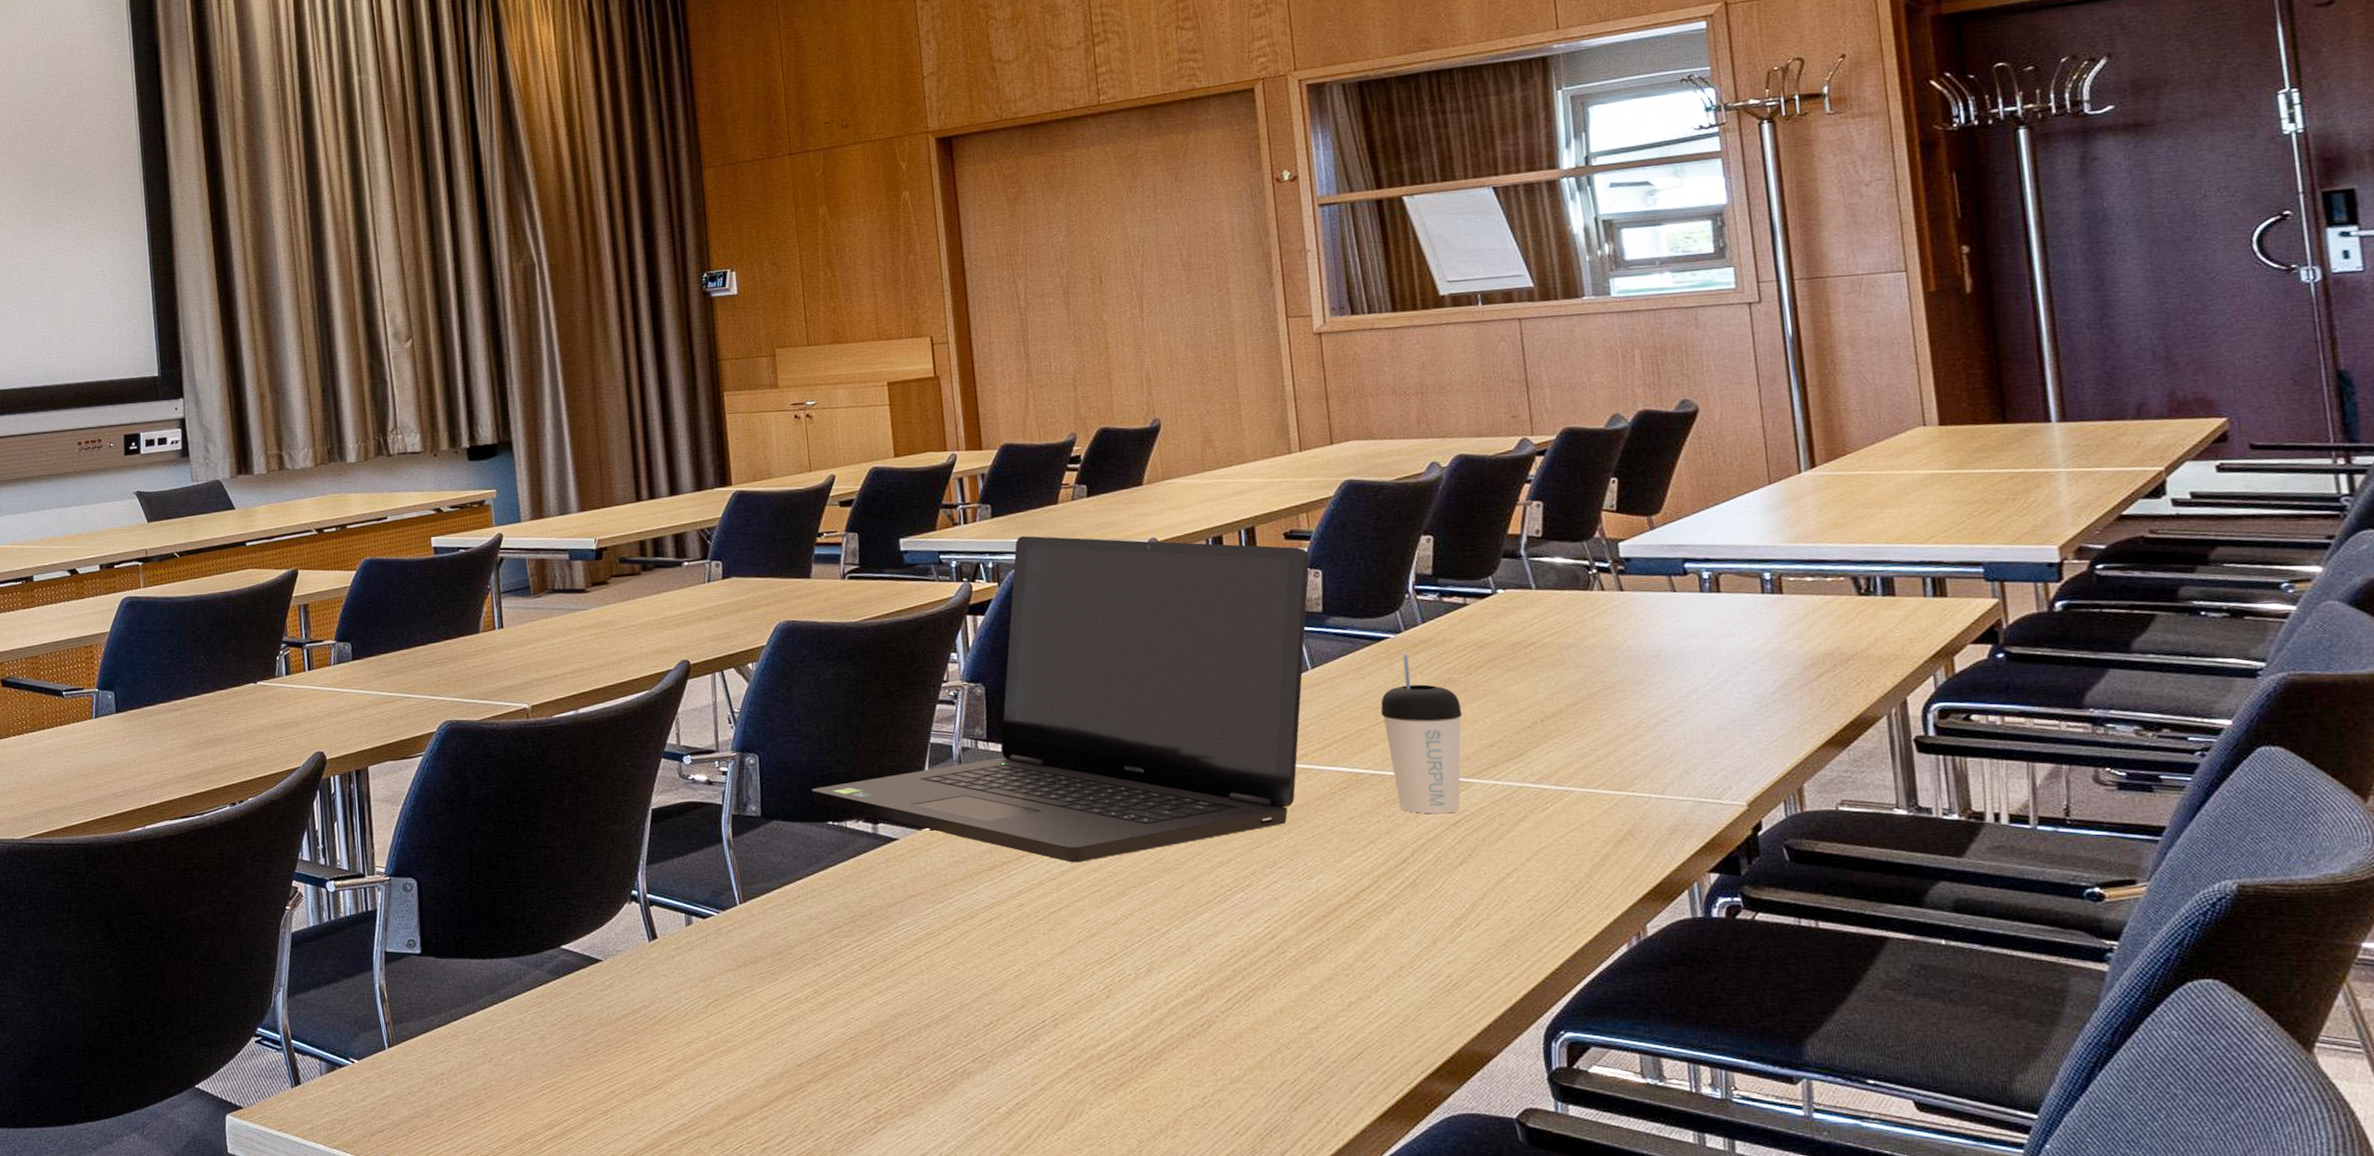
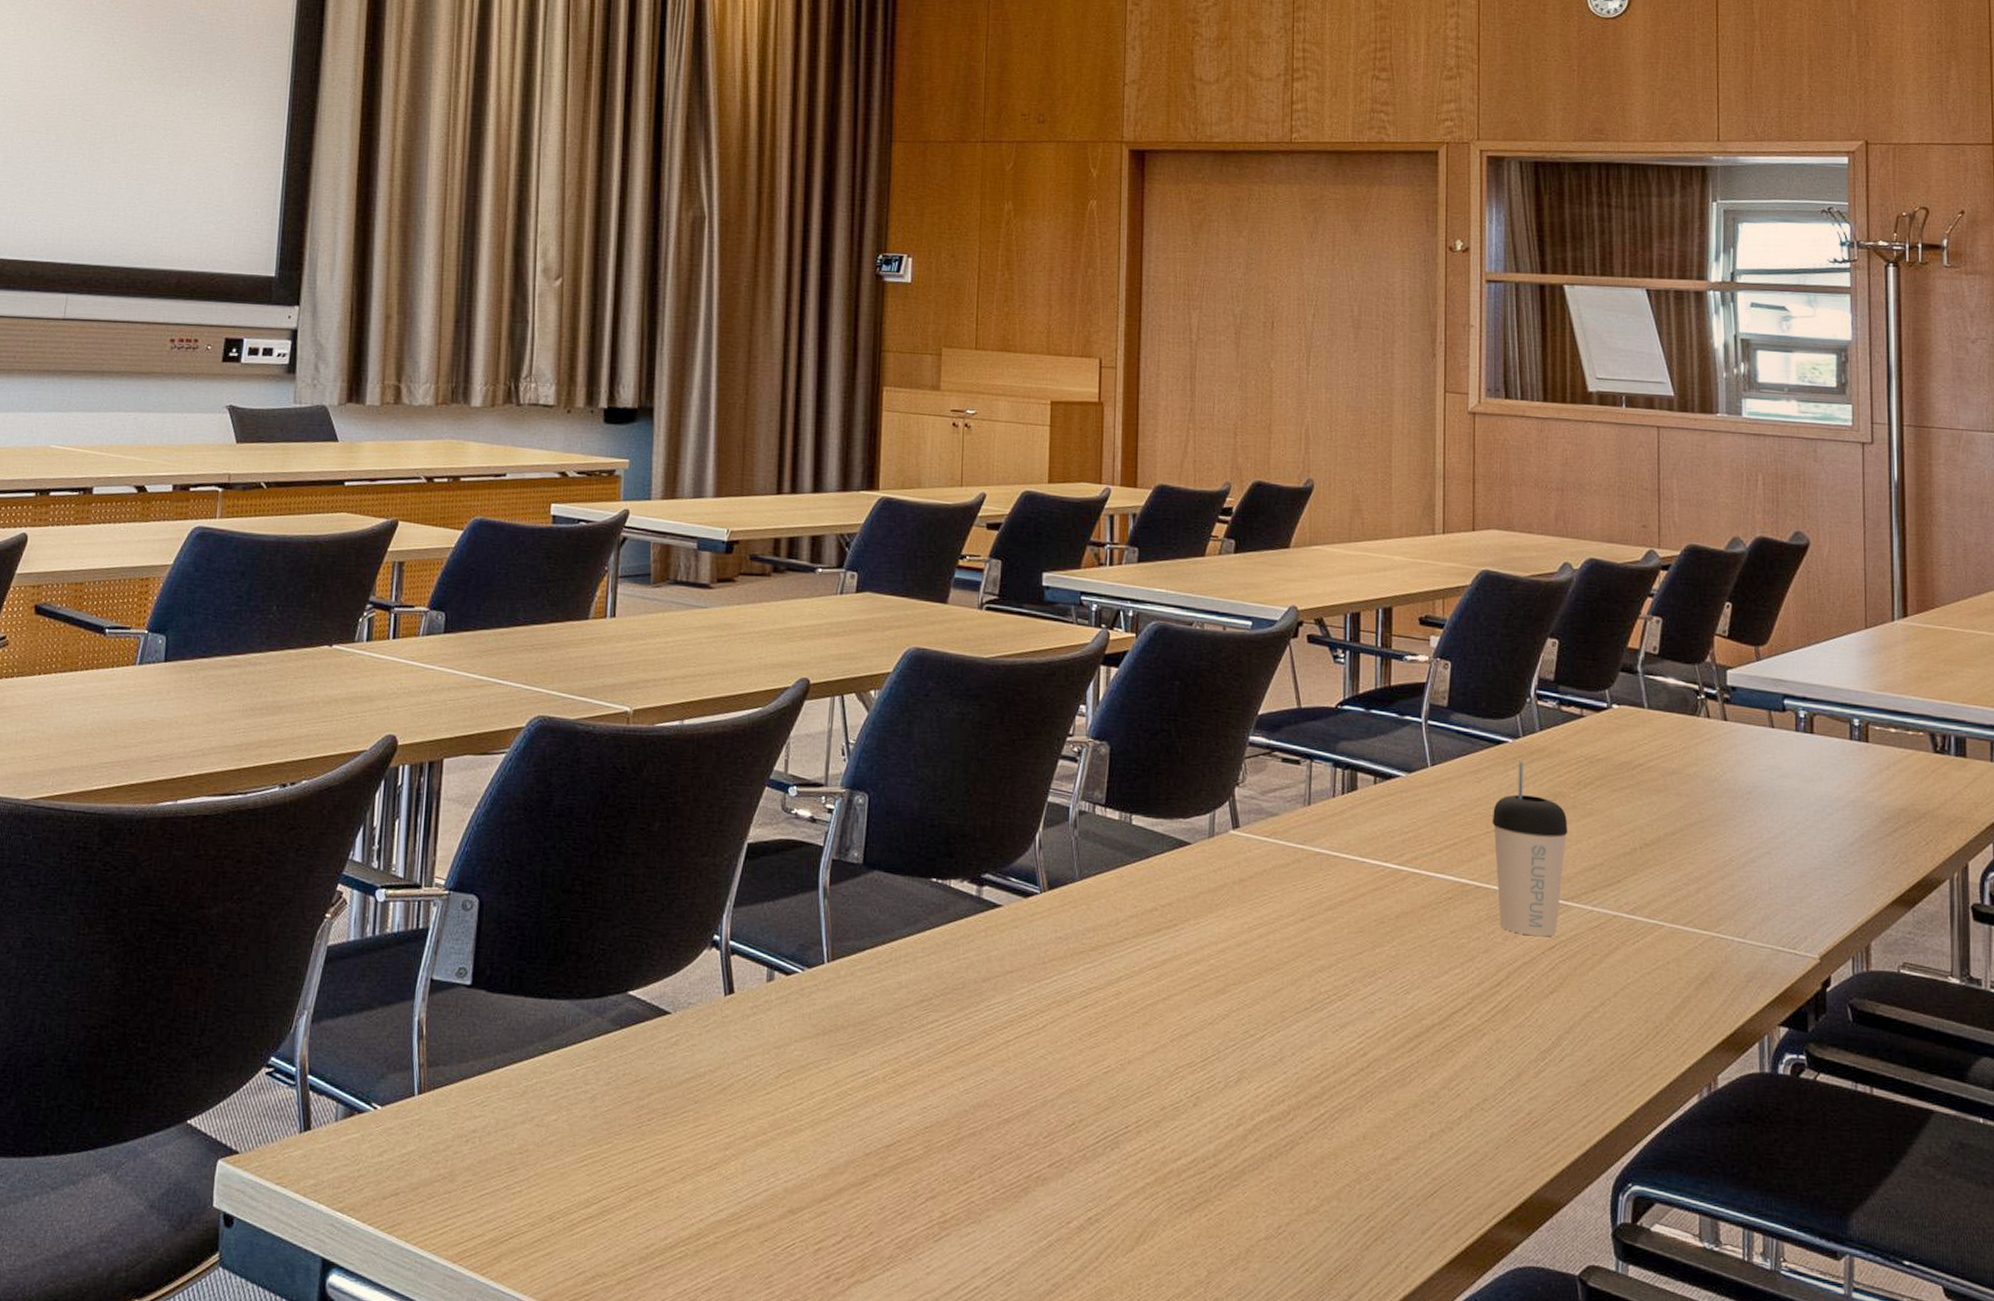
laptop: present [811,536,1310,863] -> none [919,586,1440,952]

